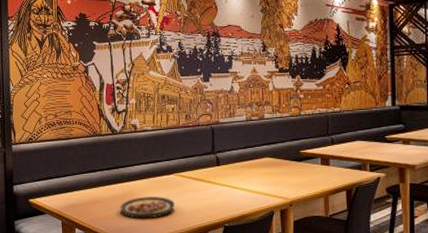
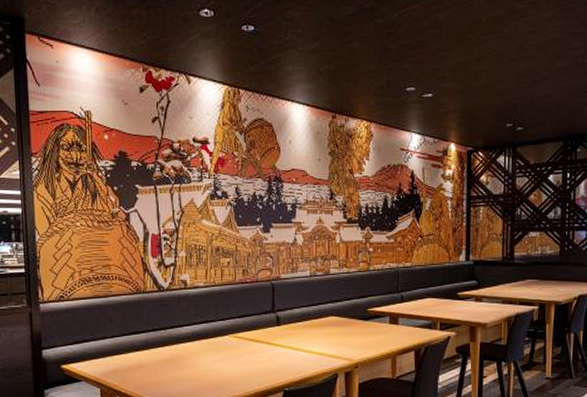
plate: present [120,196,175,219] -> none [168,359,229,385]

